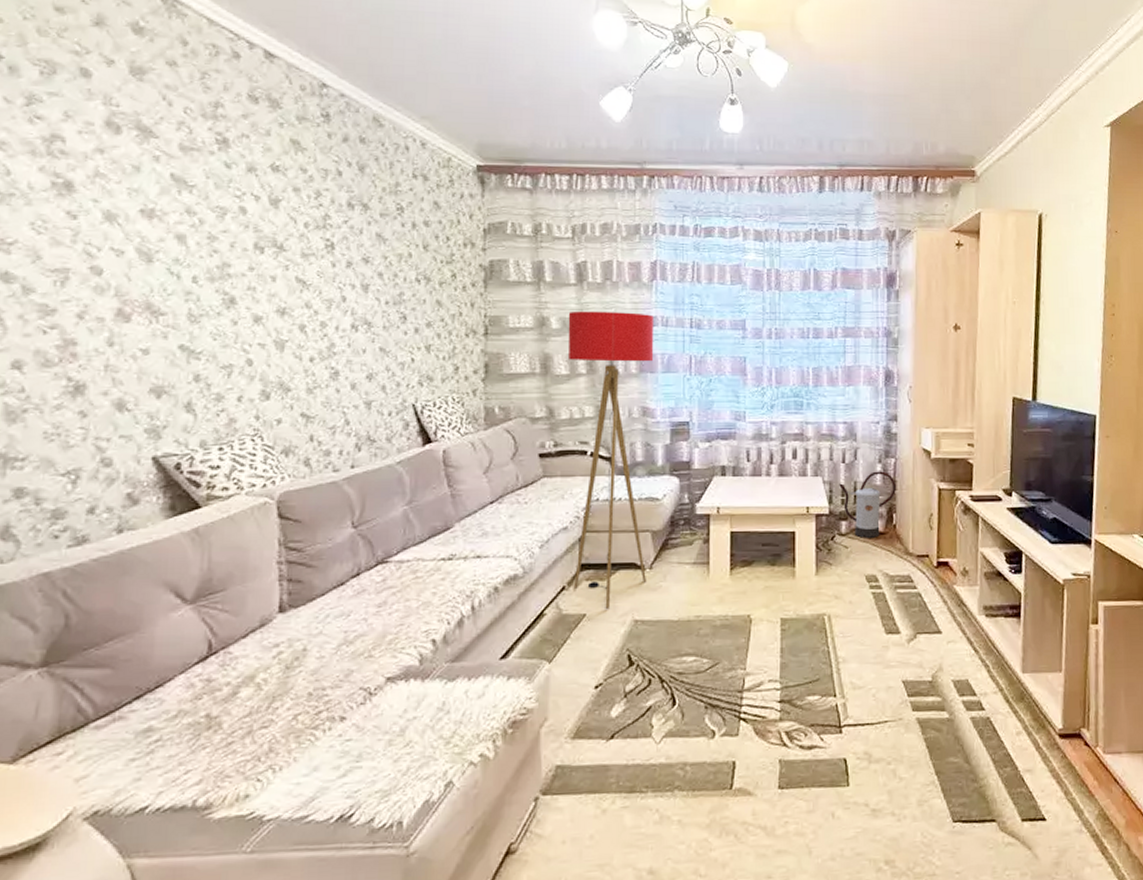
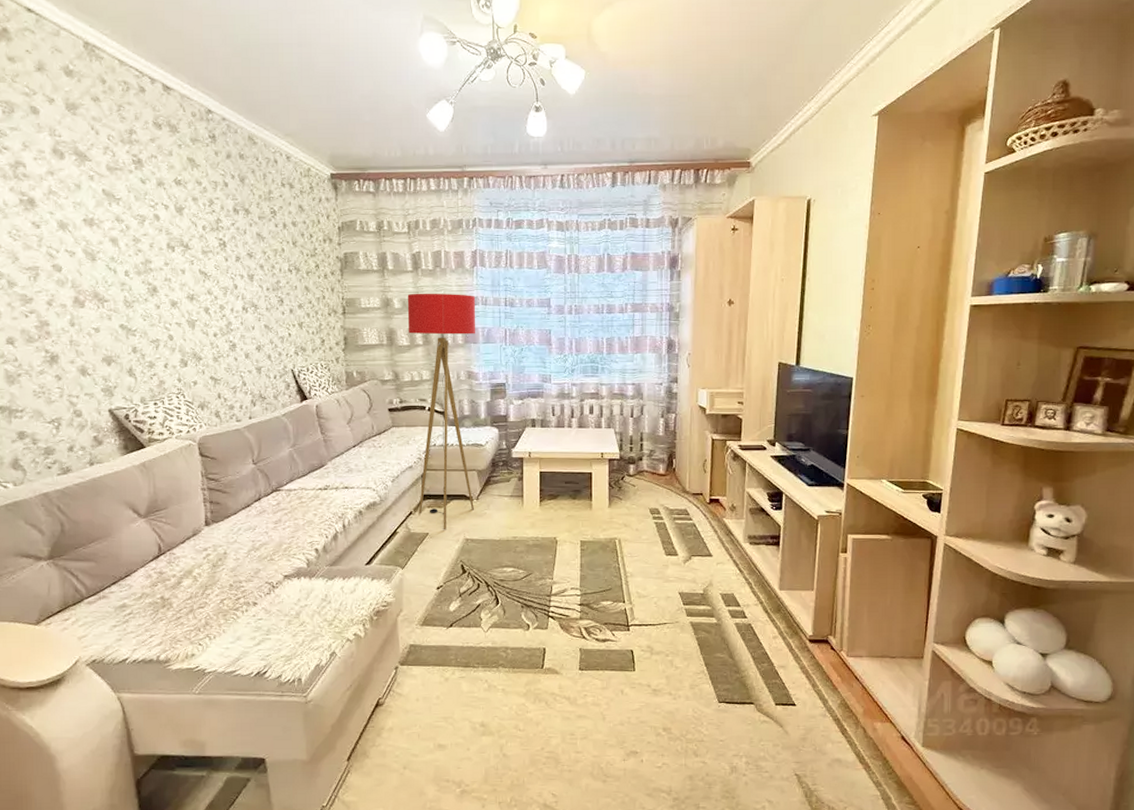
watering can: present [839,471,896,538] -> none [628,424,676,479]

